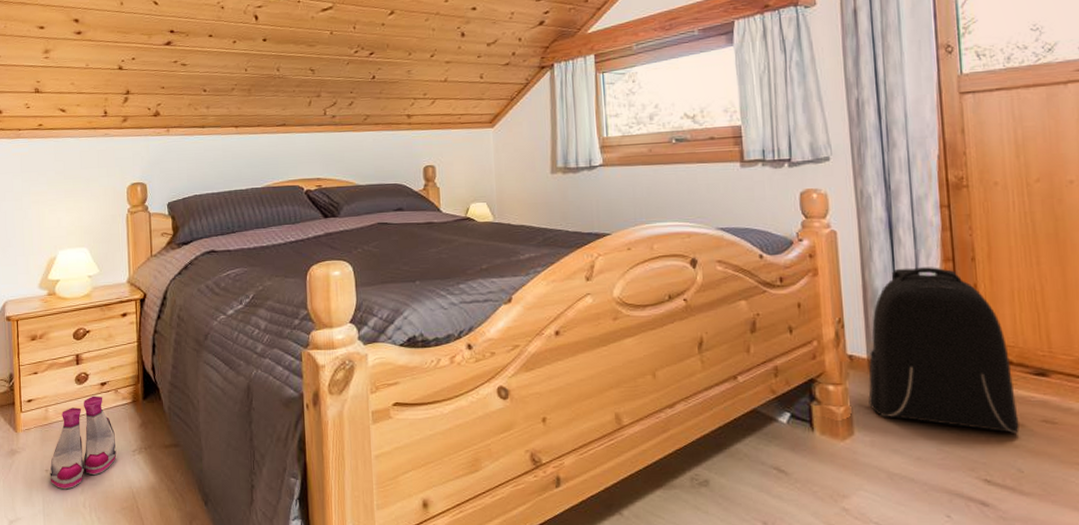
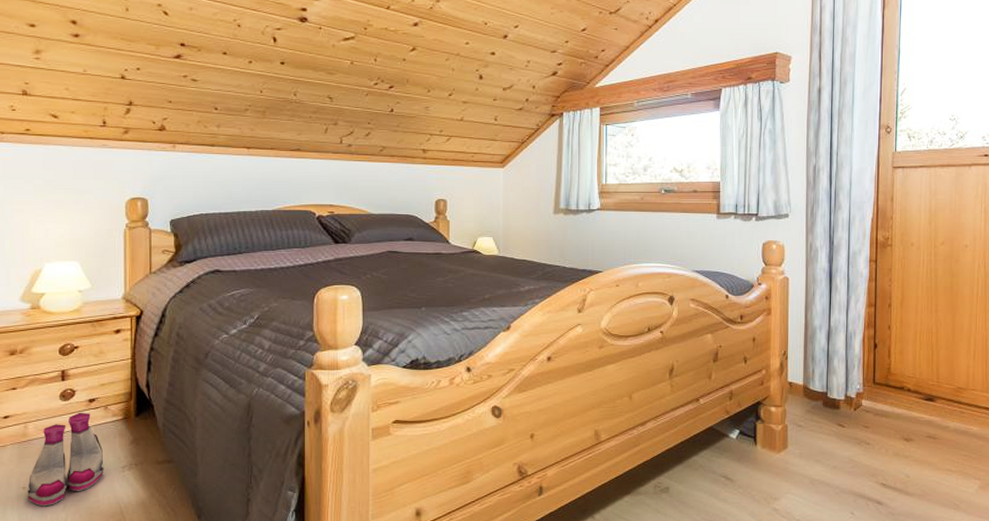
backpack: present [868,267,1020,433] -> none [801,311,910,446]

